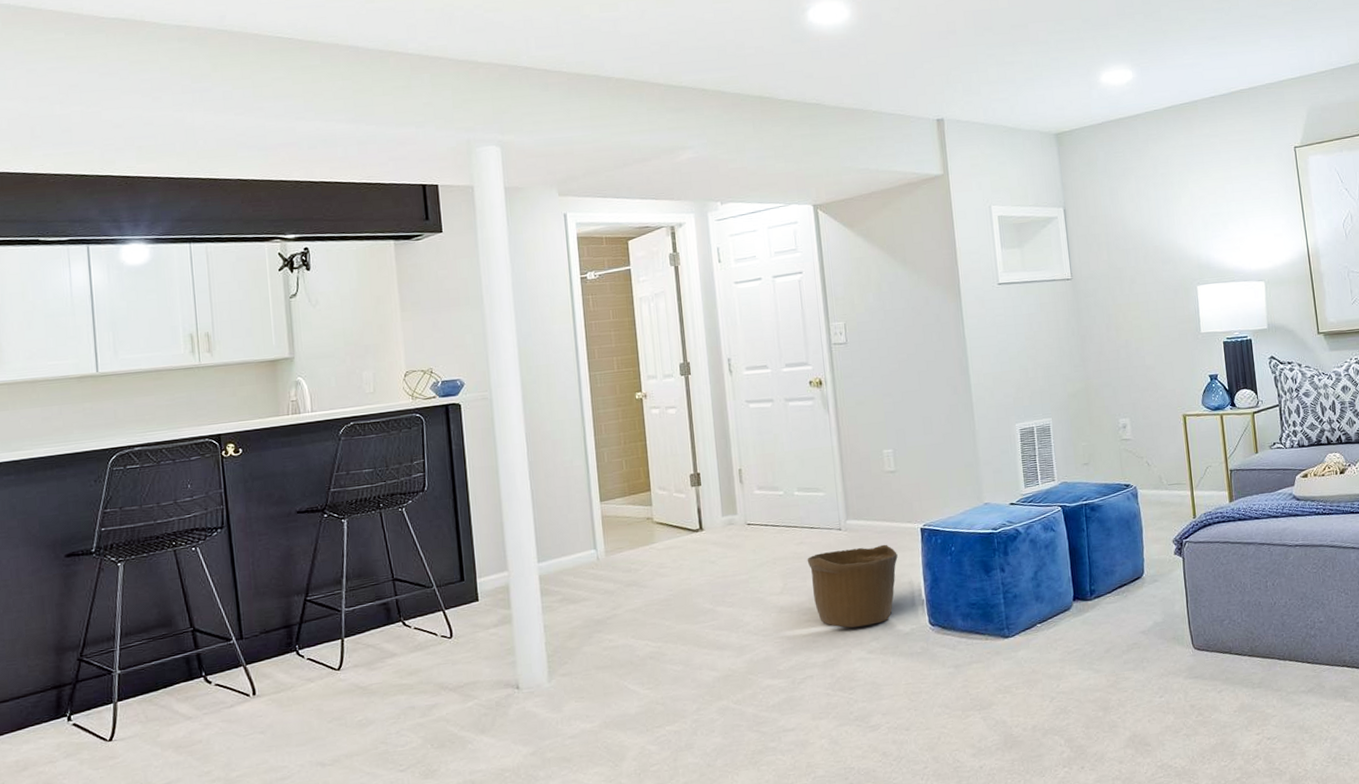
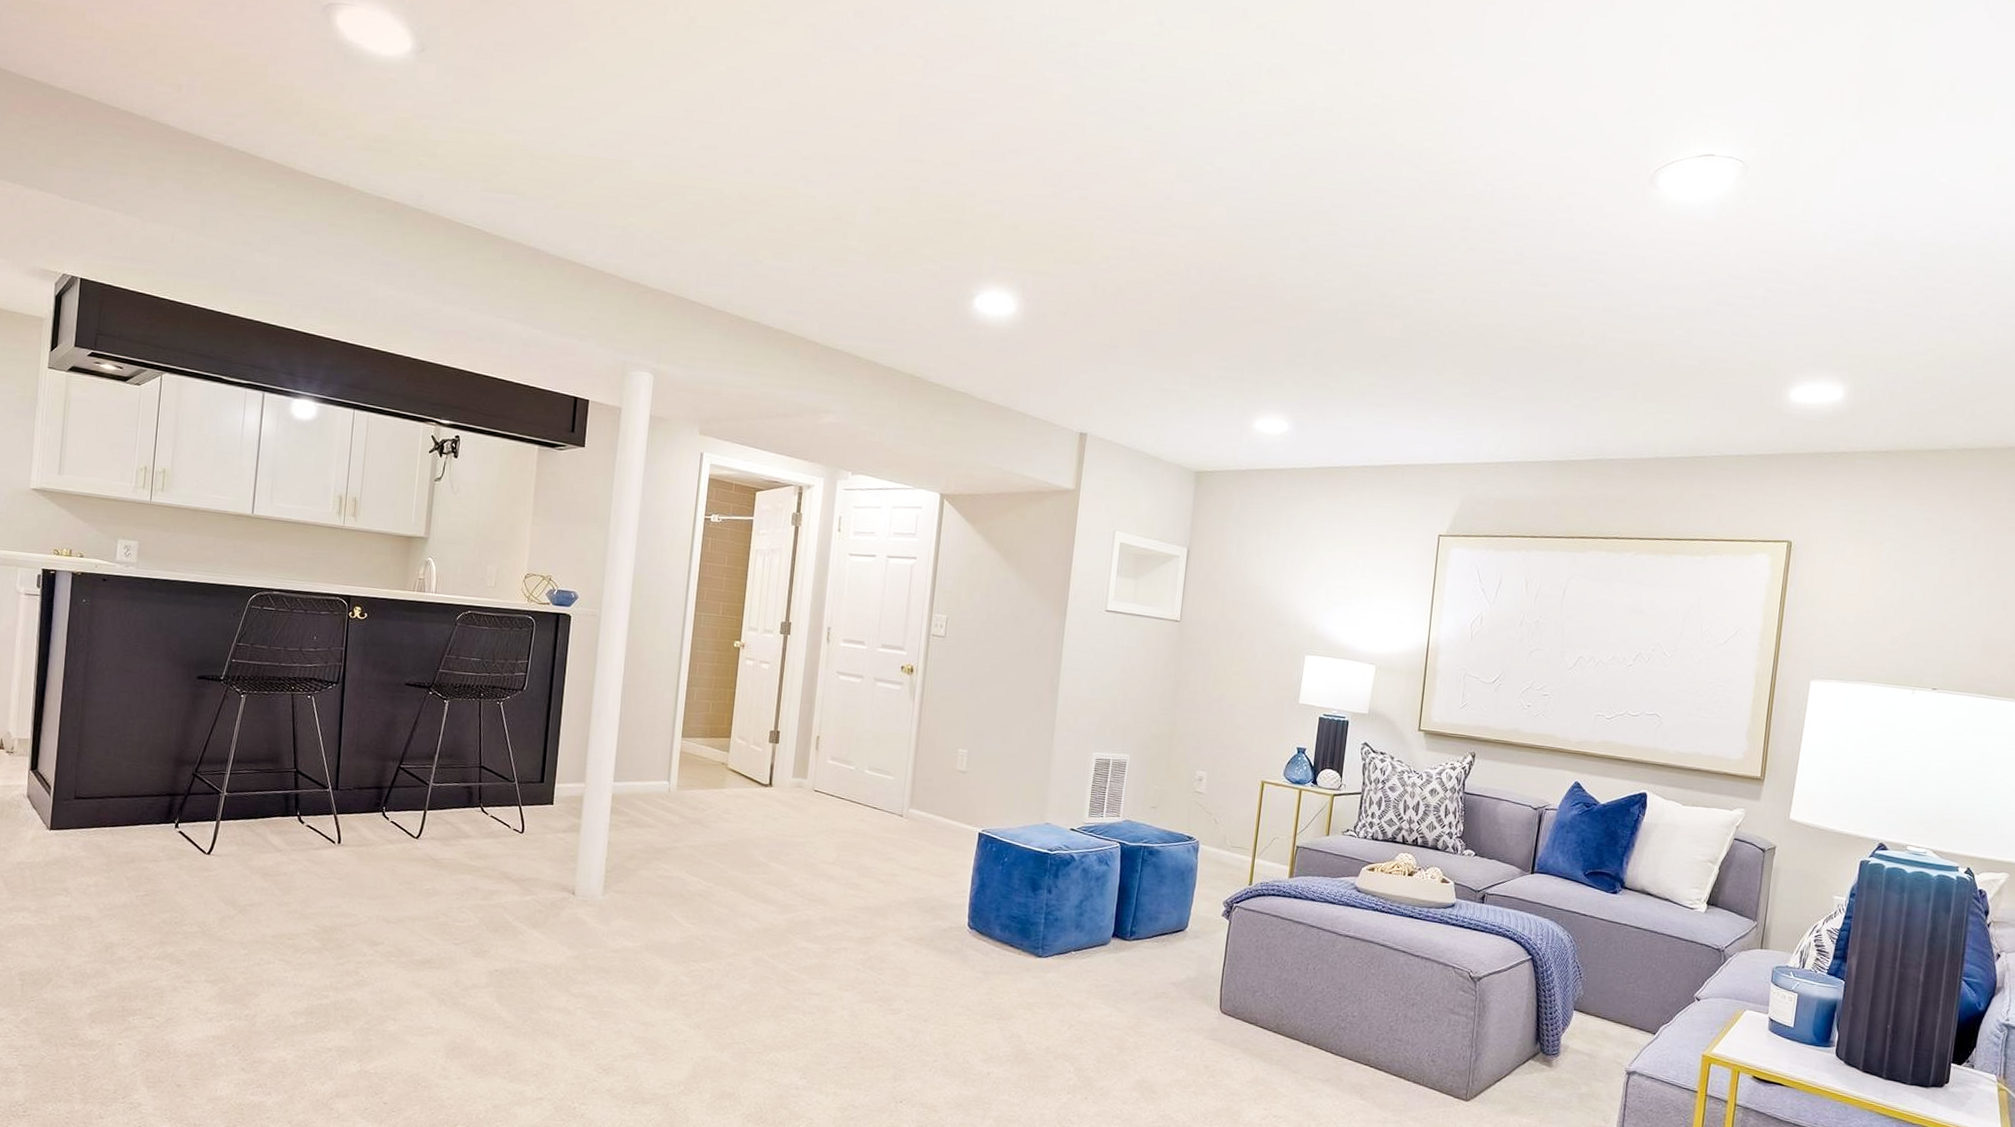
basket: present [807,544,898,628] -> none [863,834,951,914]

